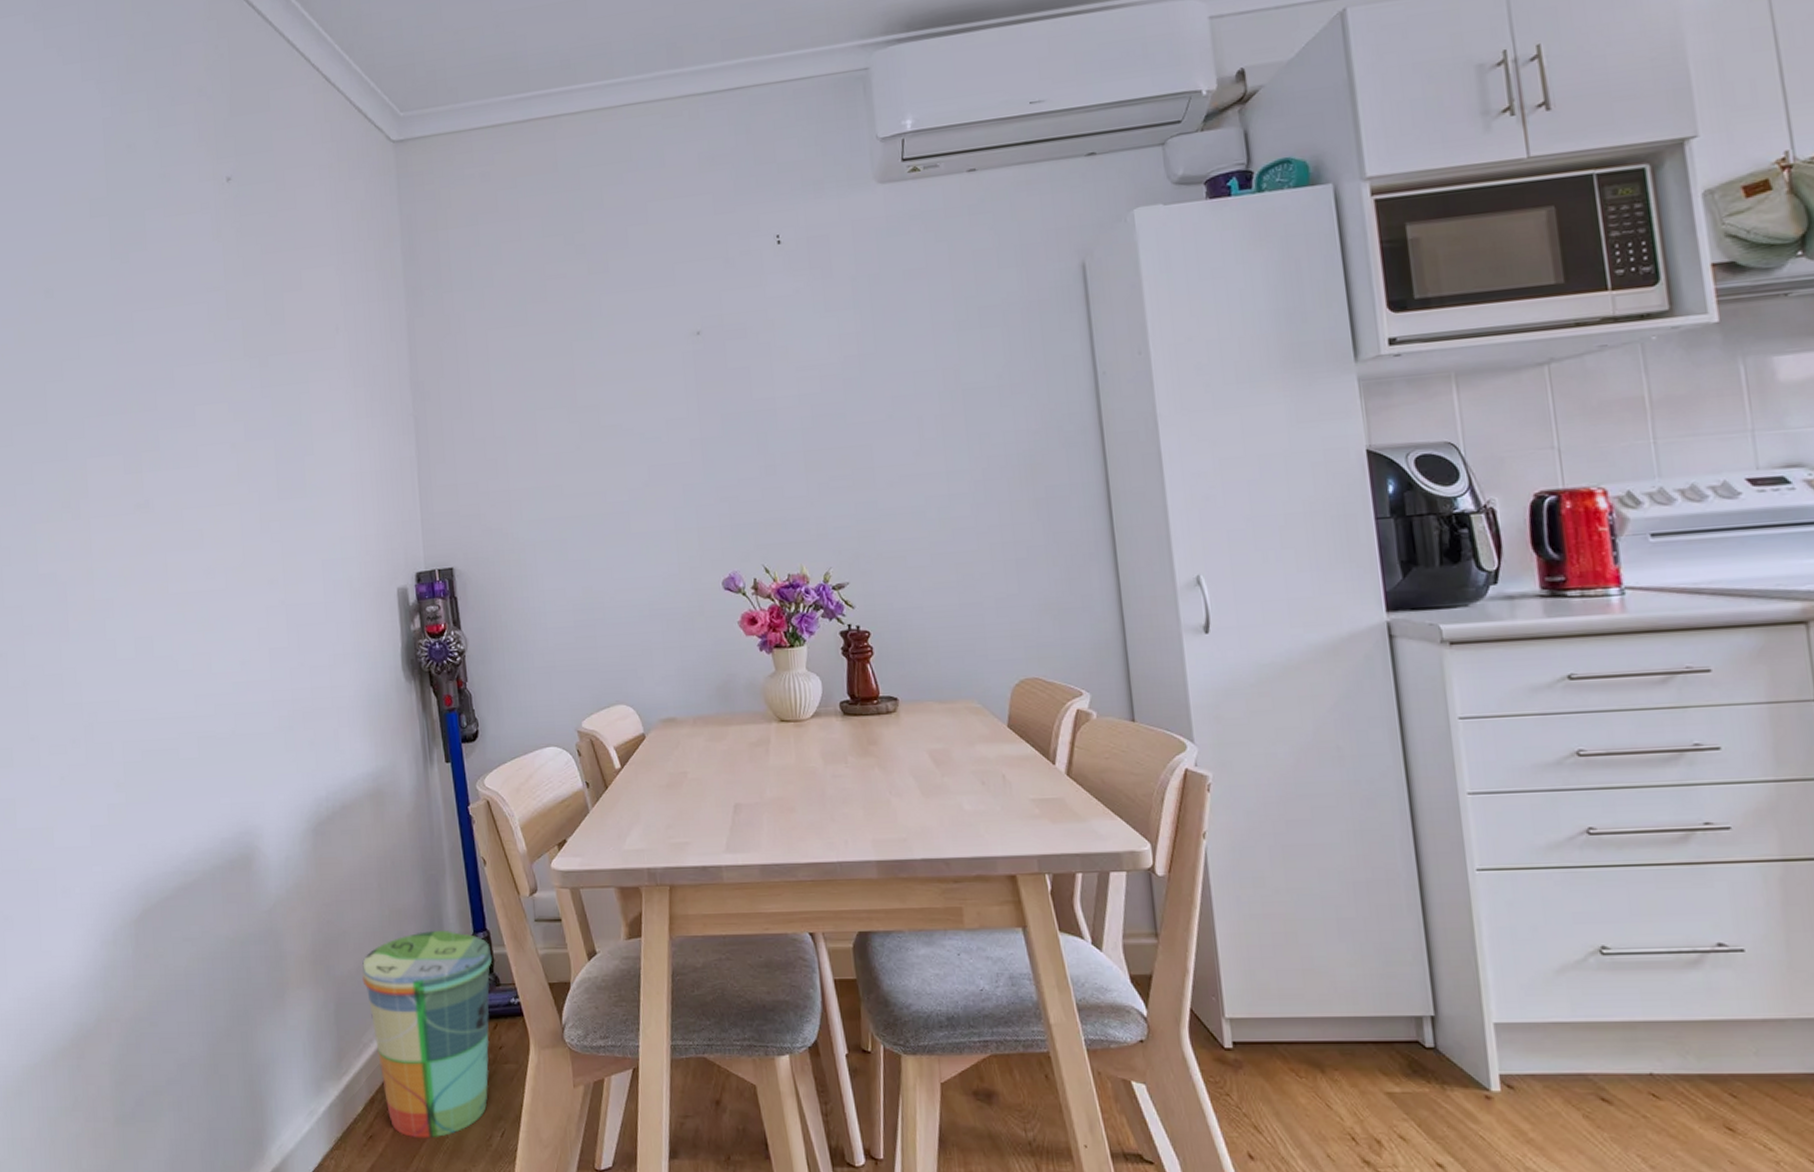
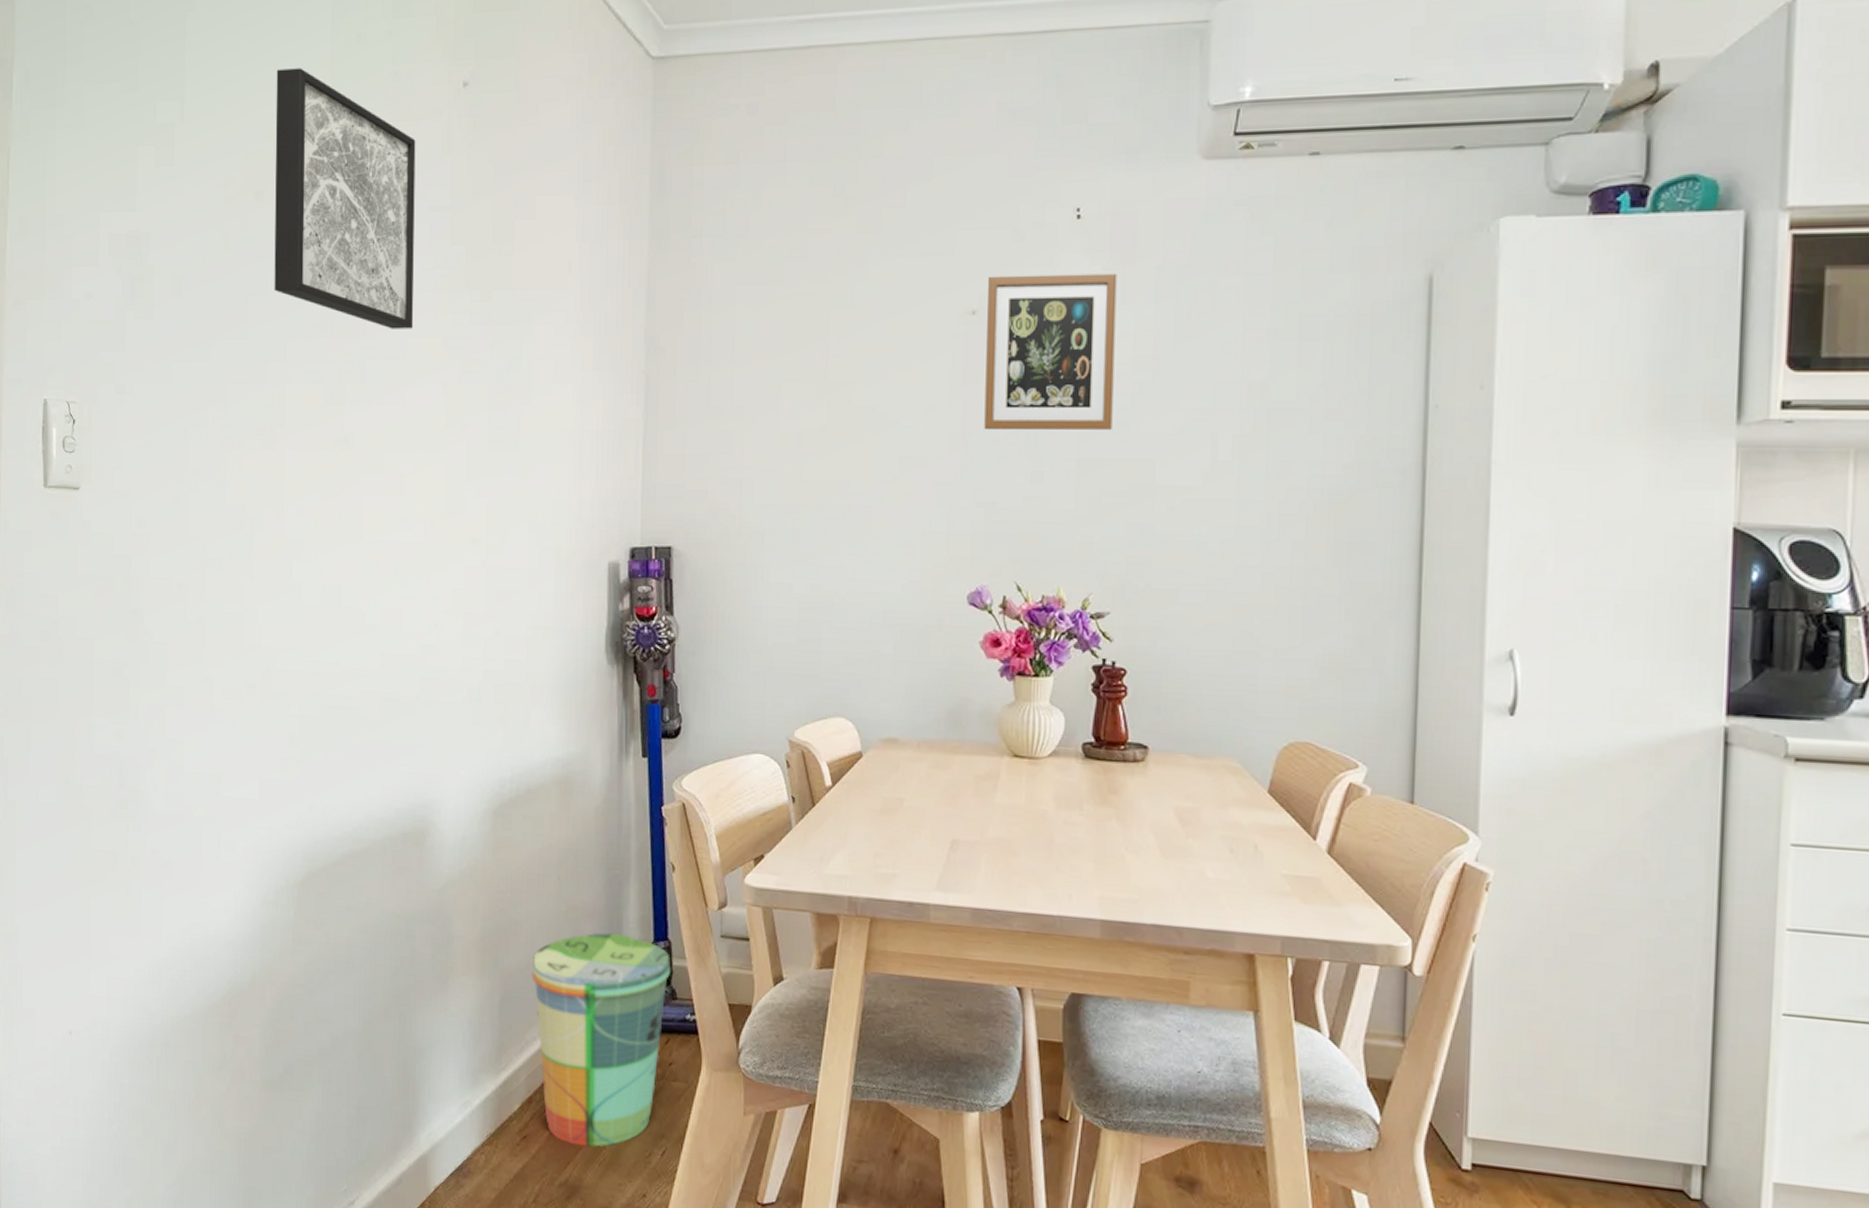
wall art: none [56,178,200,400] -> present [274,68,416,329]
picture frame: none [708,287,831,433] -> present [984,273,1117,430]

